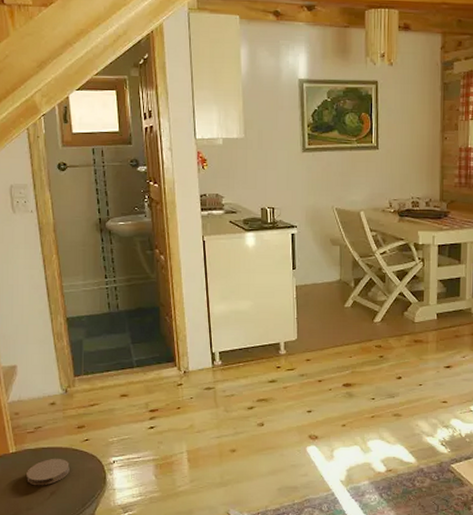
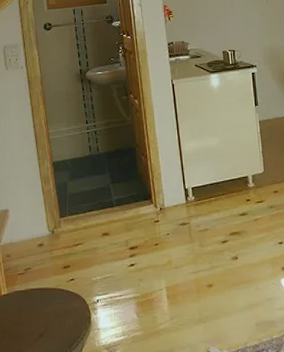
coaster: present [27,459,70,486] -> none [17,300,57,328]

